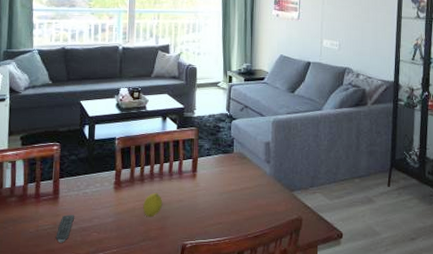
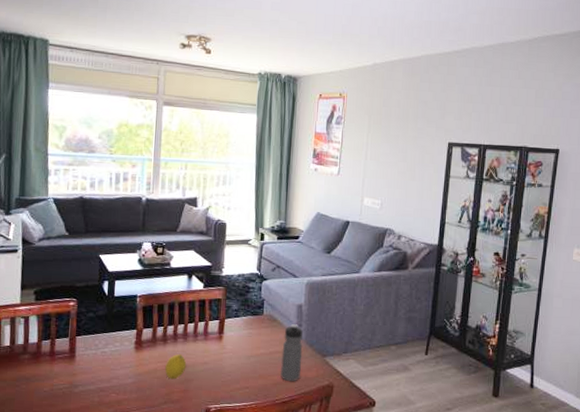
remote control: present [55,215,75,243] -> none [71,374,93,403]
water bottle: none [251,161,272,217] -> present [280,324,303,382]

